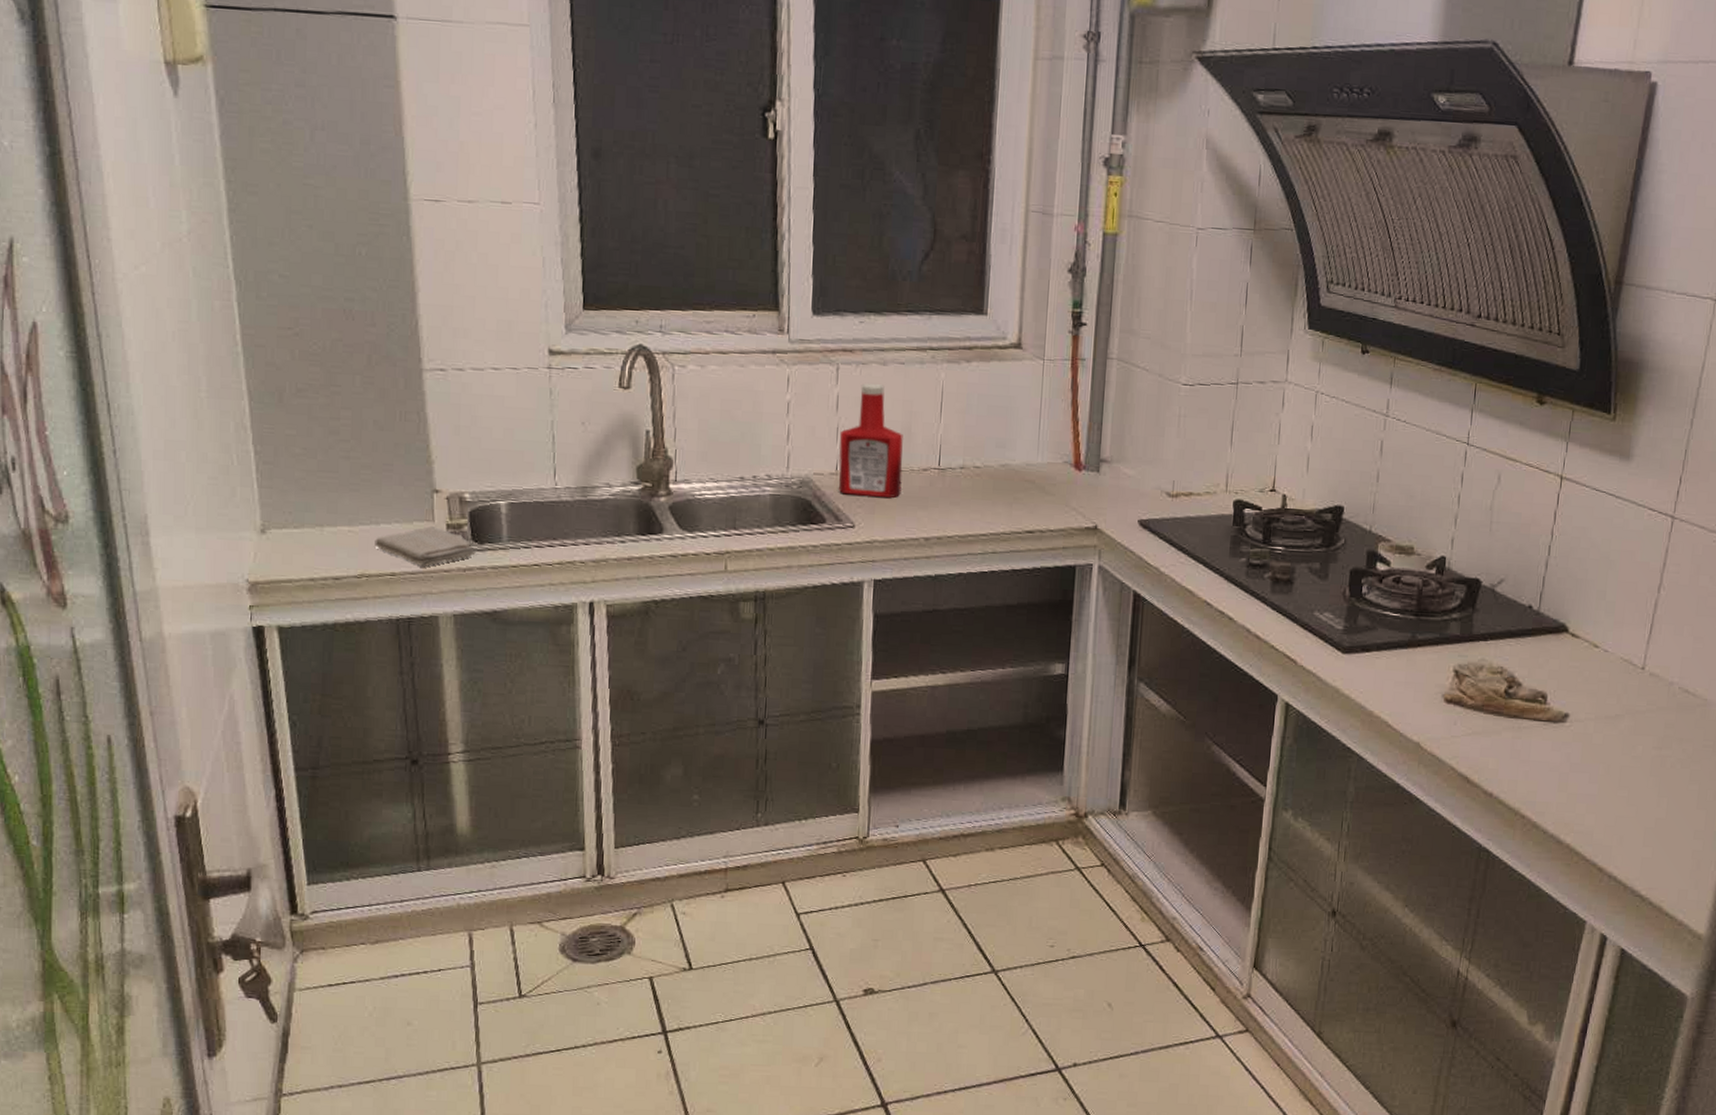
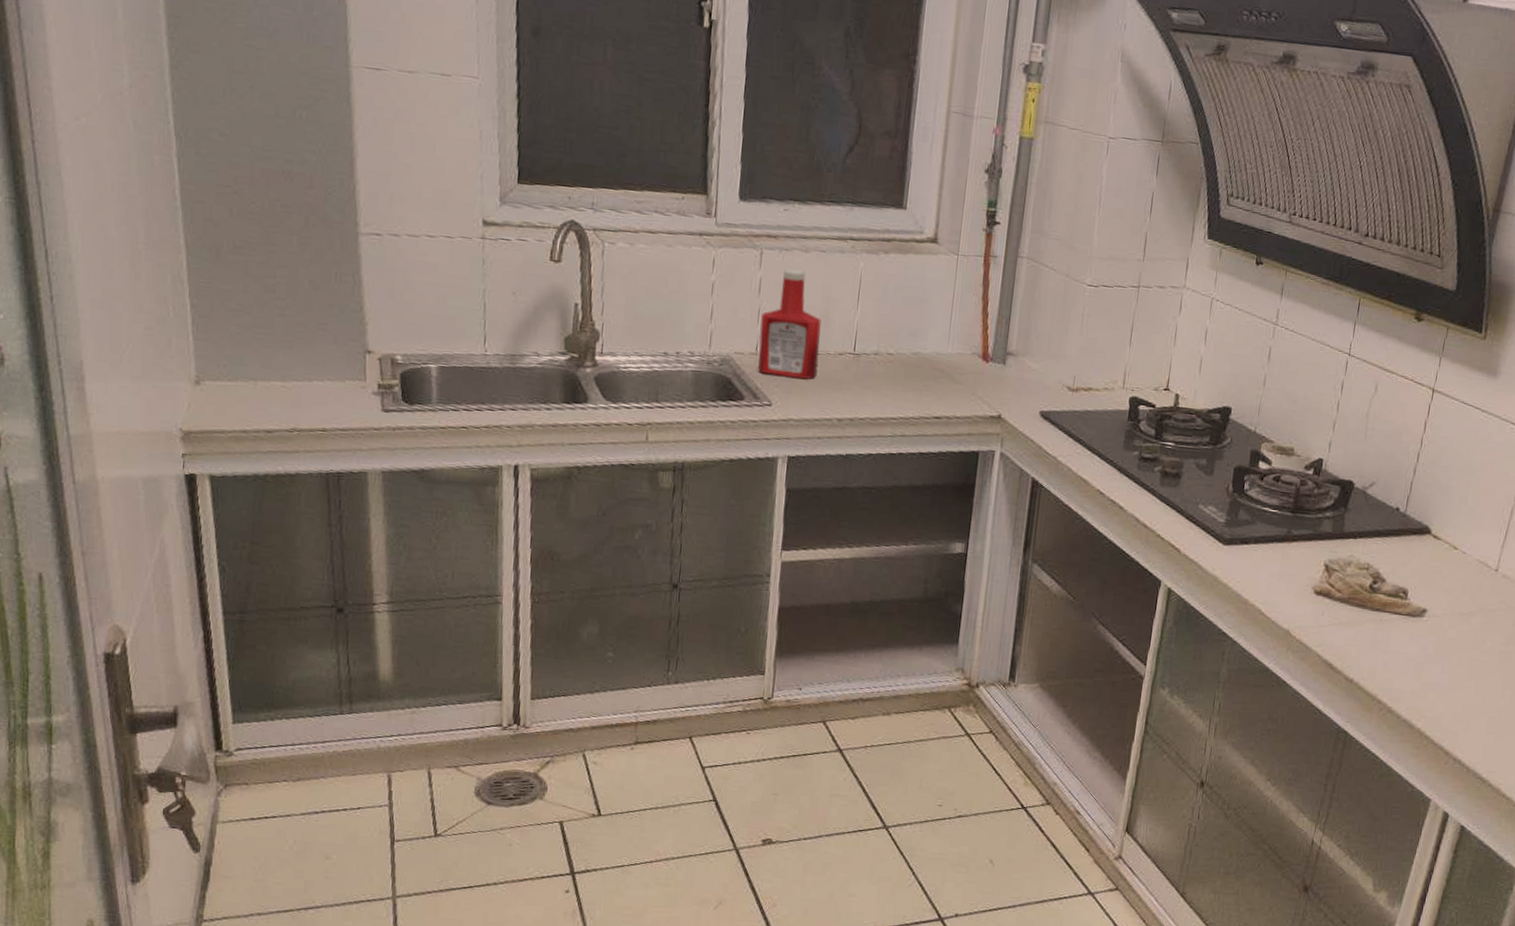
washcloth: present [375,526,476,567] -> none [307,385,406,425]

